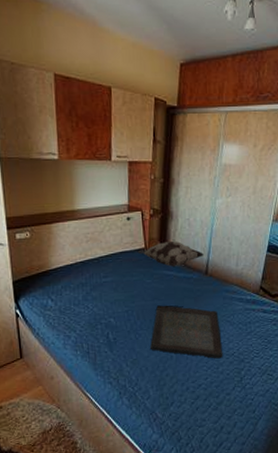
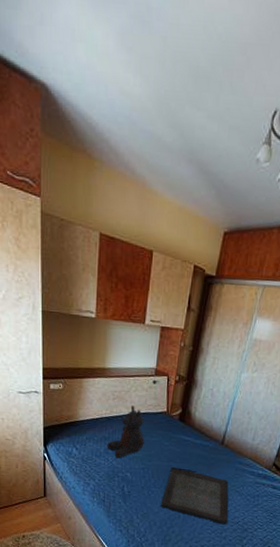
teddy bear: none [85,246,126,303] -> present [107,406,145,458]
decorative pillow: present [137,240,203,267] -> none [159,408,222,433]

